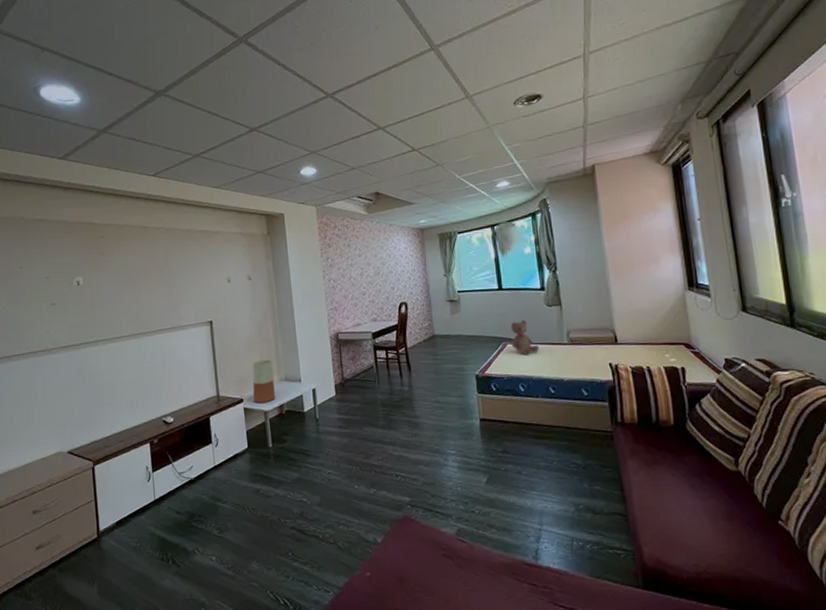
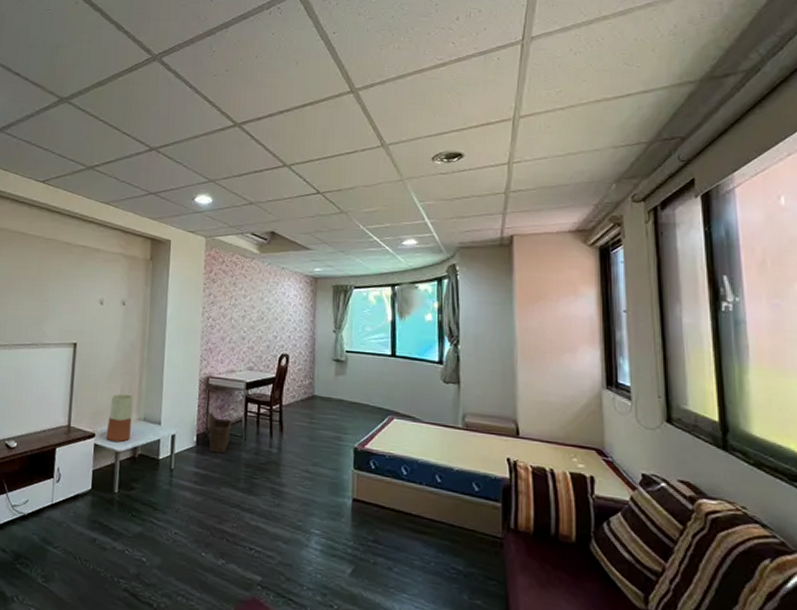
wicker basket: none [342,364,365,399] -> present [207,413,232,454]
teddy bear: present [510,319,540,355] -> none [398,393,430,434]

